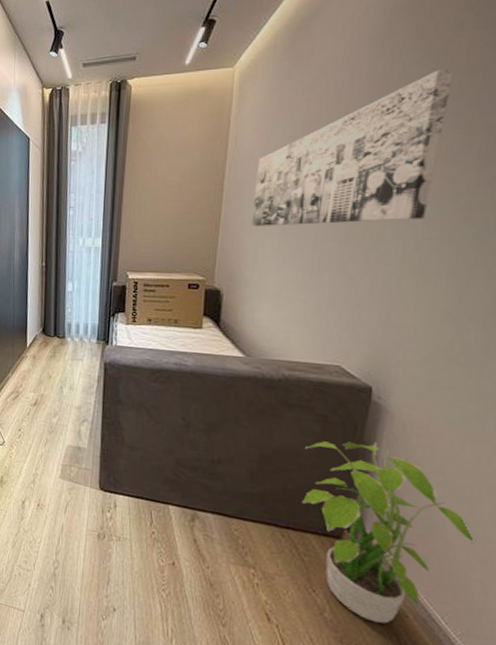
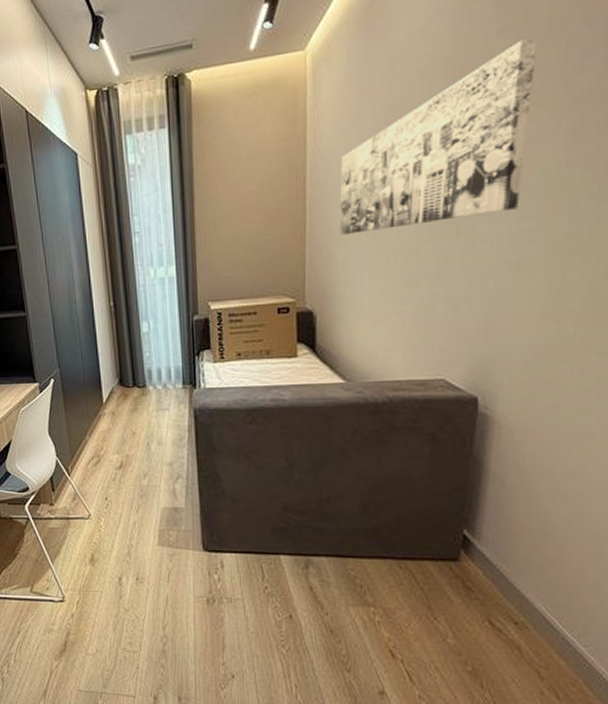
potted plant: present [302,441,476,624] -> none [414,455,587,640]

